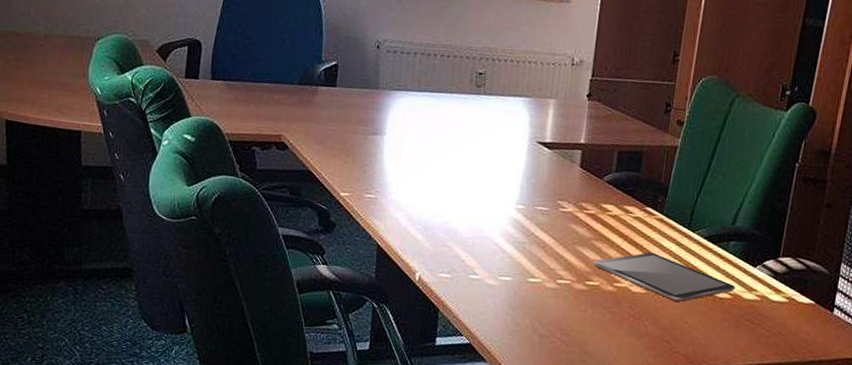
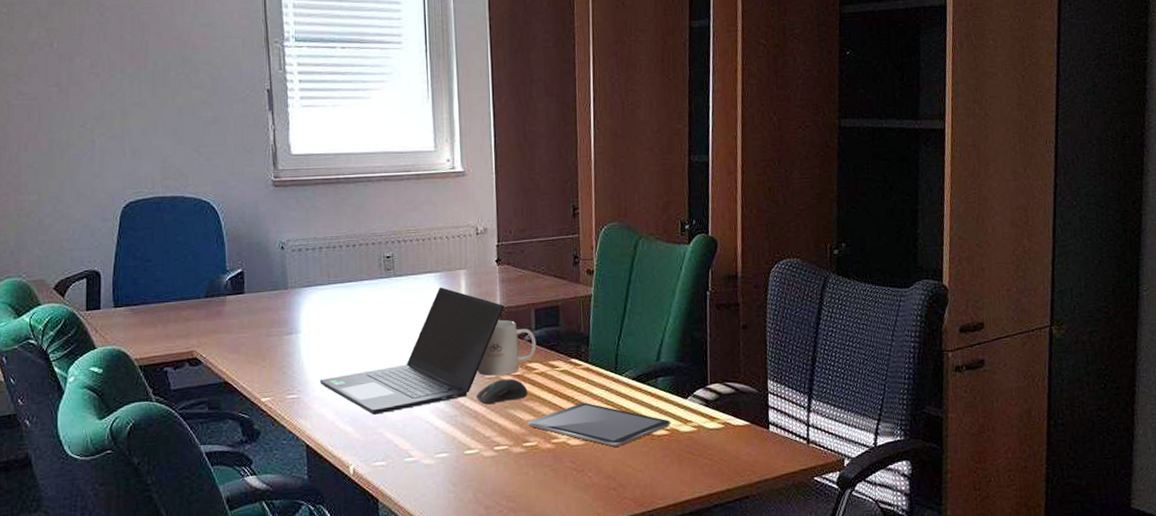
laptop: none [397,113,589,228] -> present [319,287,505,415]
computer mouse: none [547,215,599,238] -> present [476,378,528,404]
mug: none [552,155,615,212] -> present [478,319,537,376]

